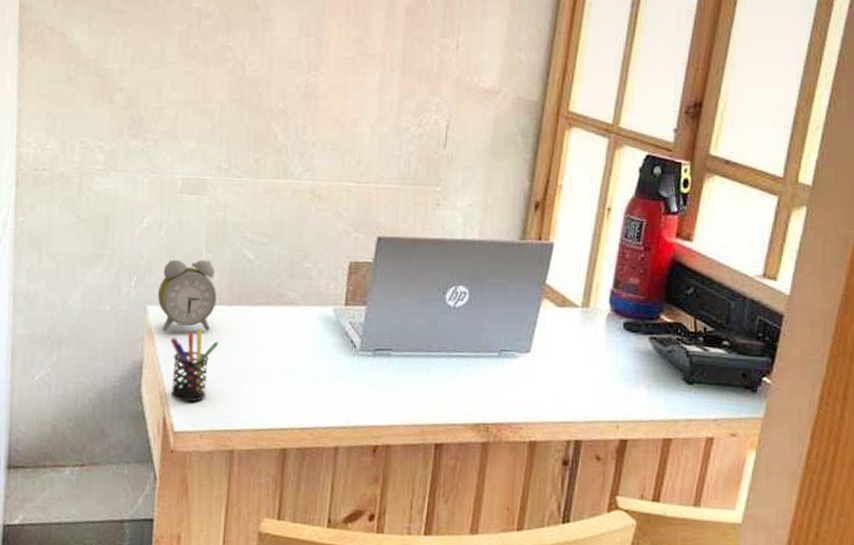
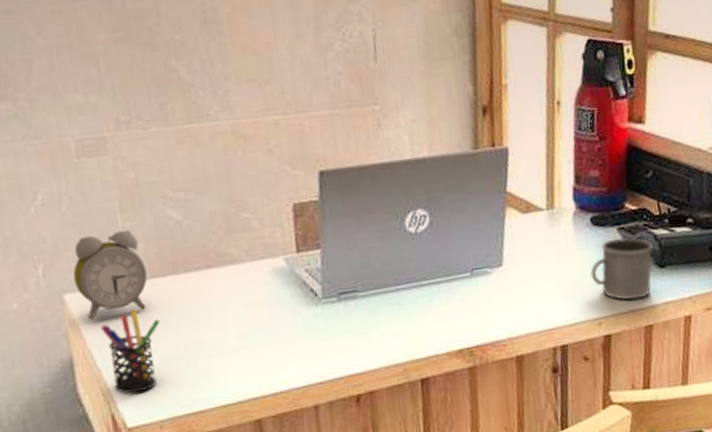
mug: none [616,347,684,410] -> present [591,238,653,300]

